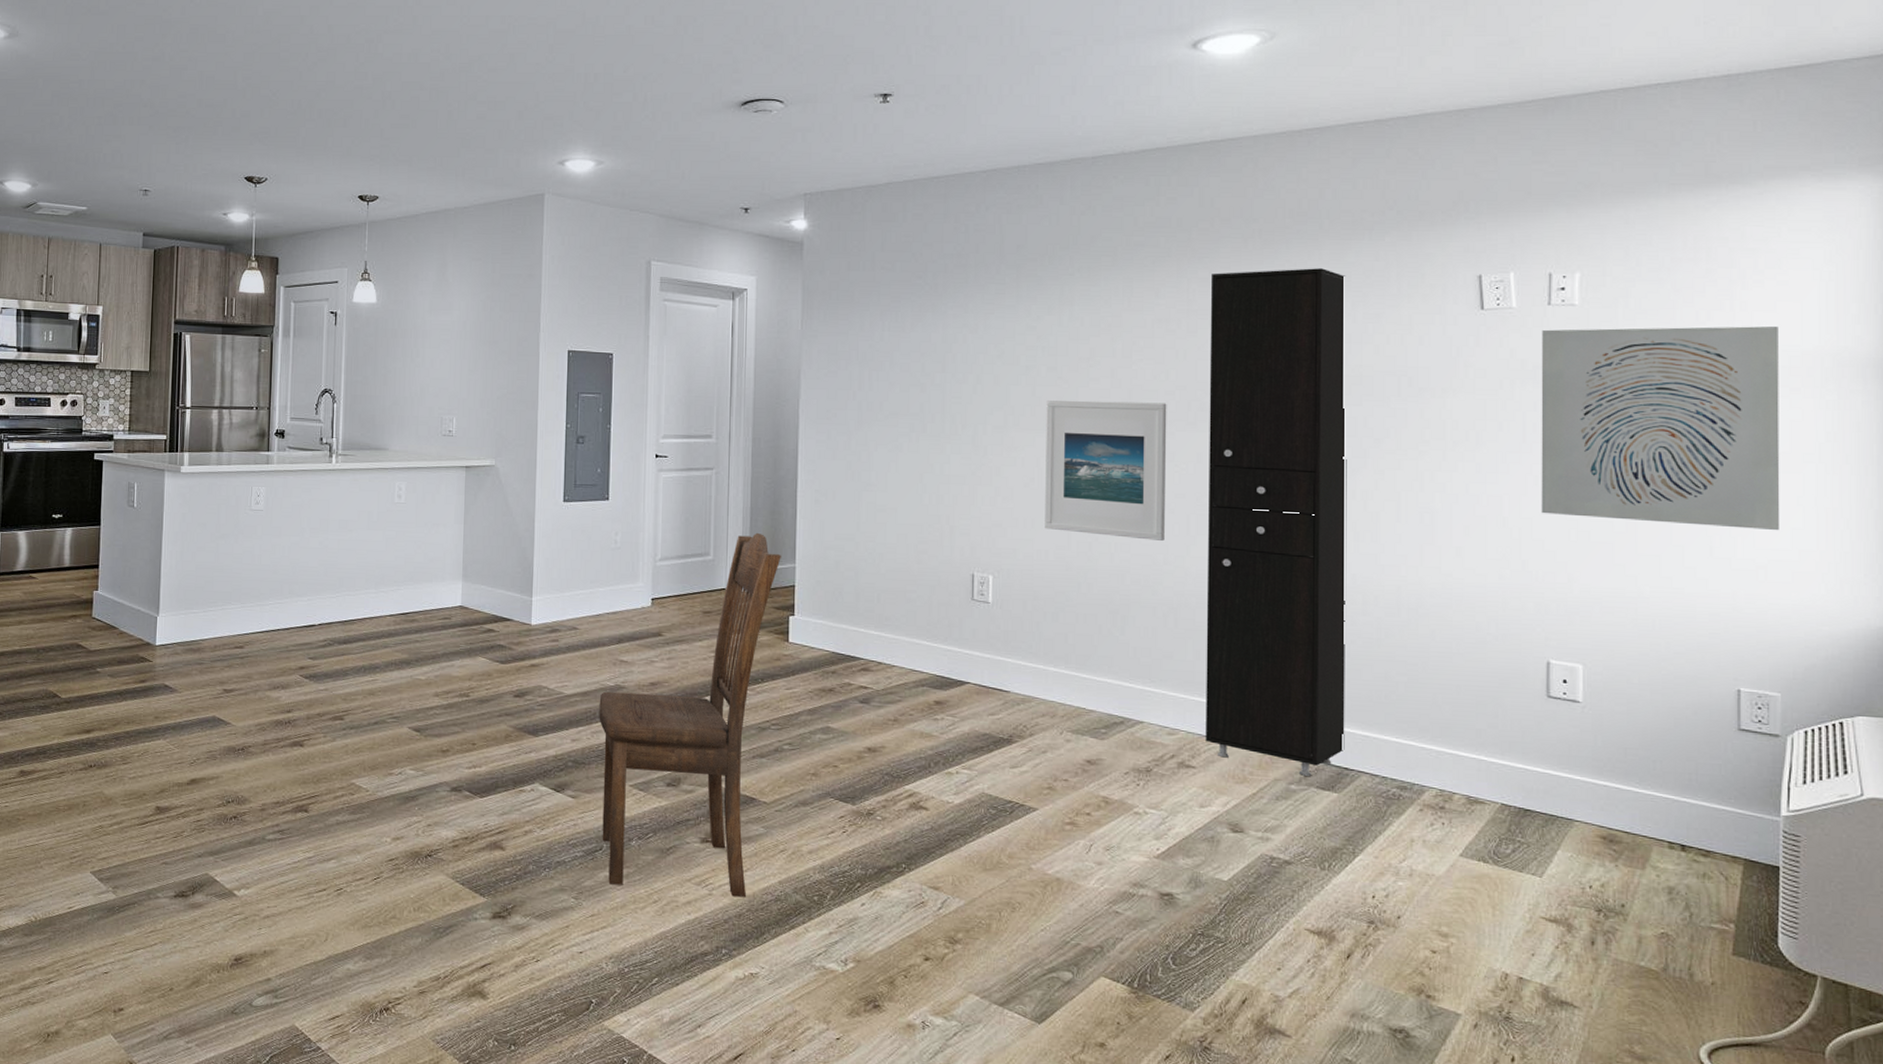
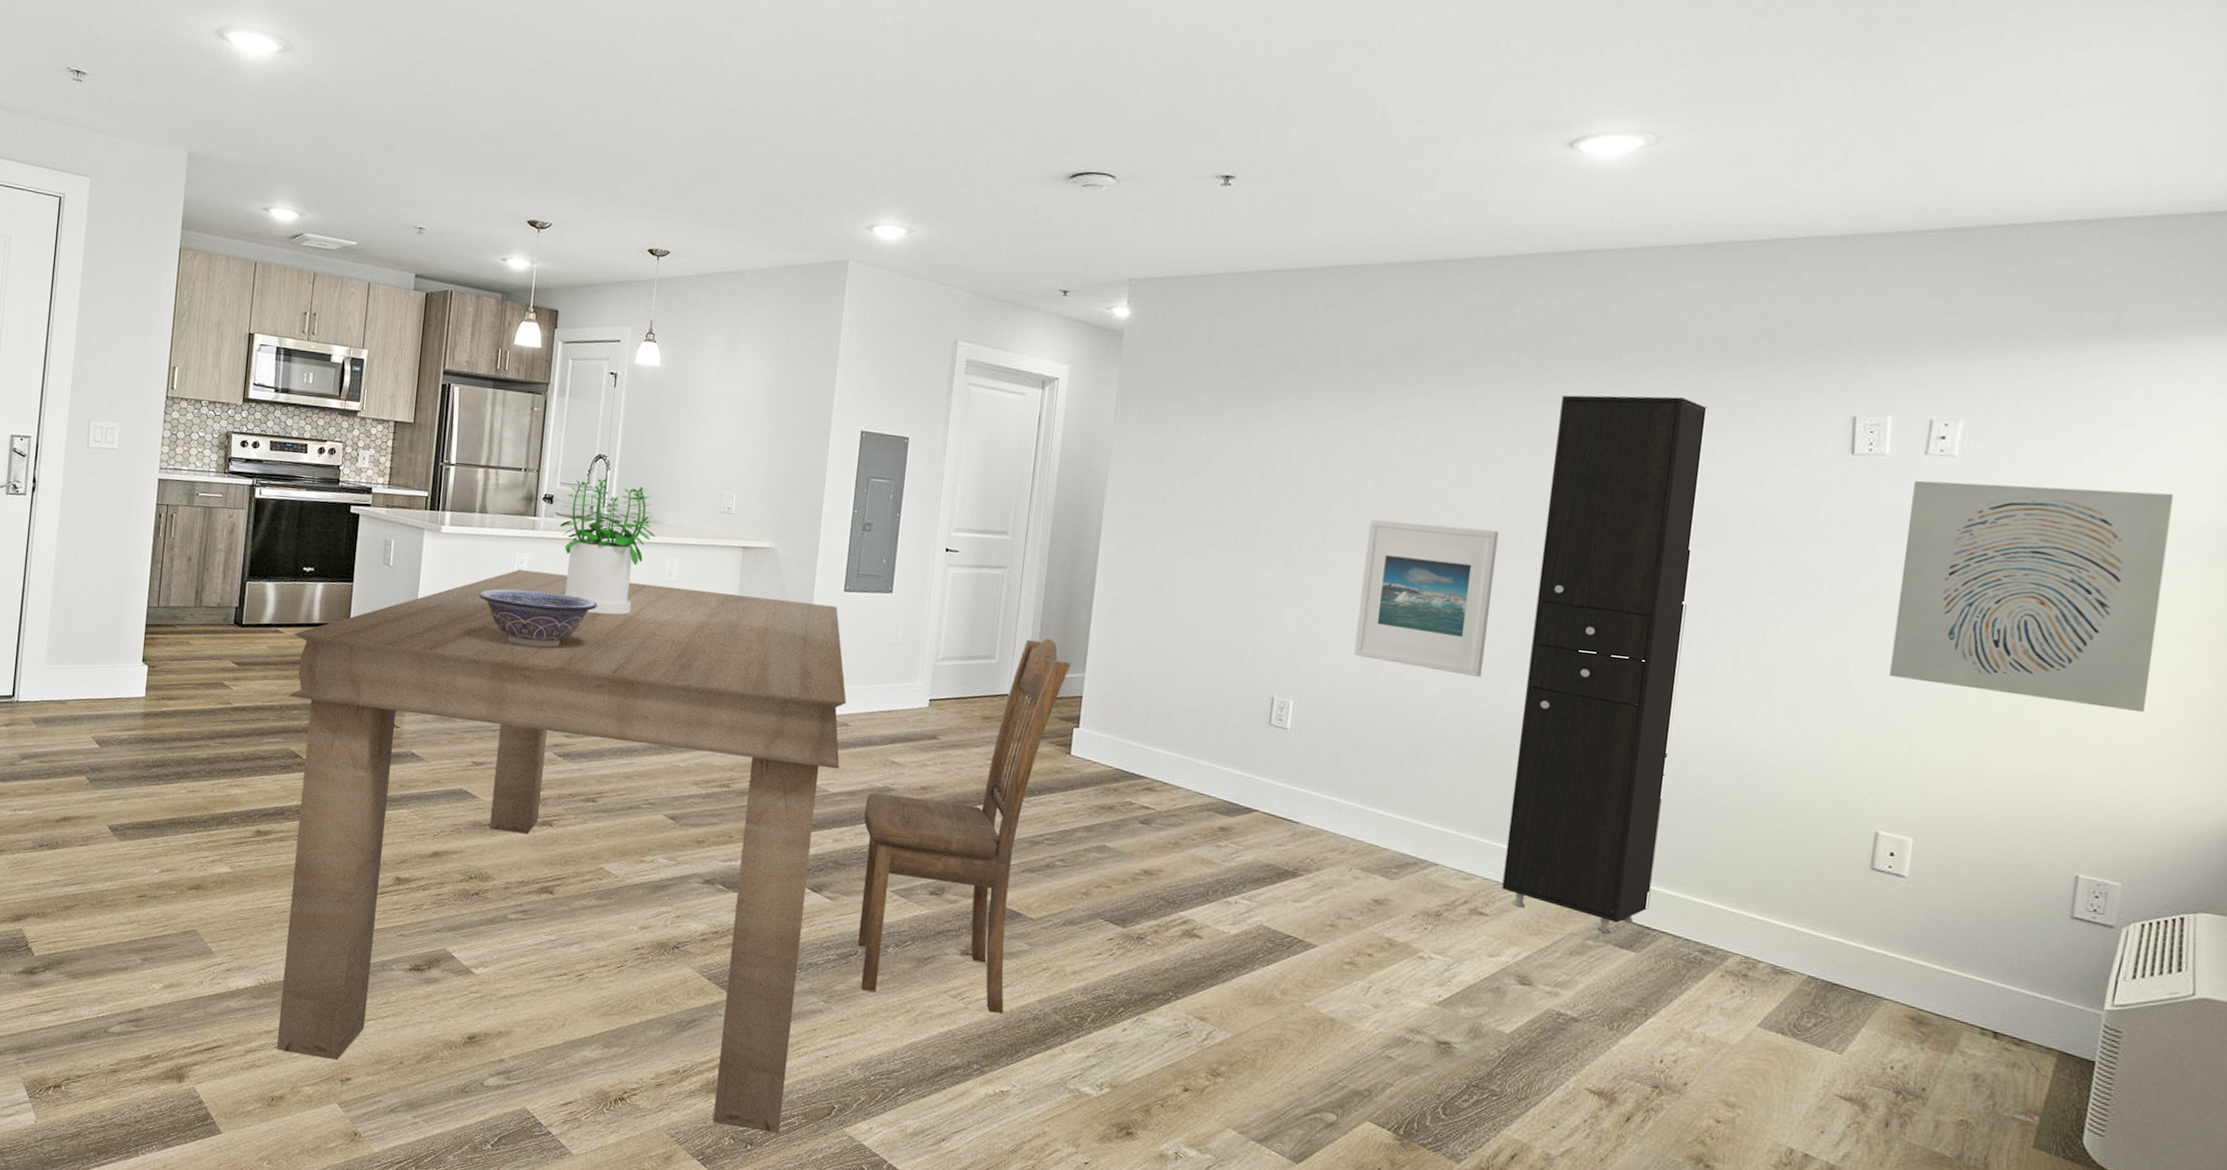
dining table: none [43,502,573,1032] -> present [276,569,847,1134]
decorative bowl: none [219,521,332,576] -> present [478,589,597,648]
potted plant: none [292,412,382,540] -> present [560,478,655,615]

